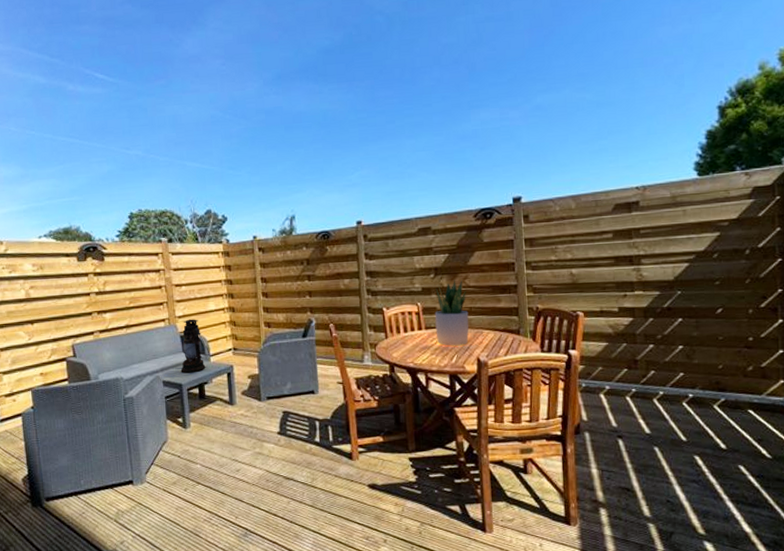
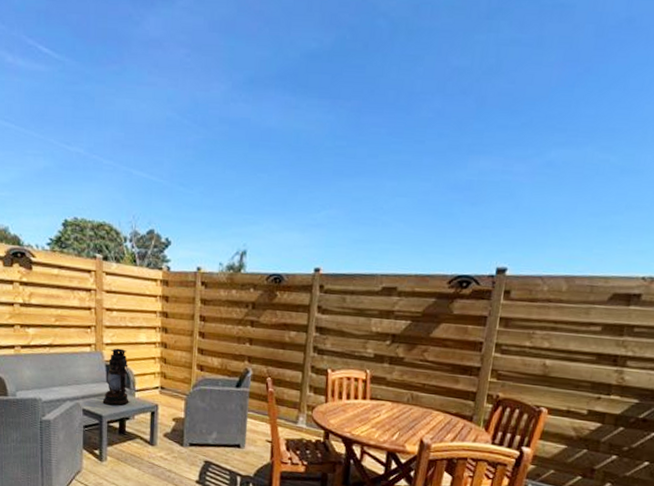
planter: present [434,279,469,347] -> none [380,351,424,424]

